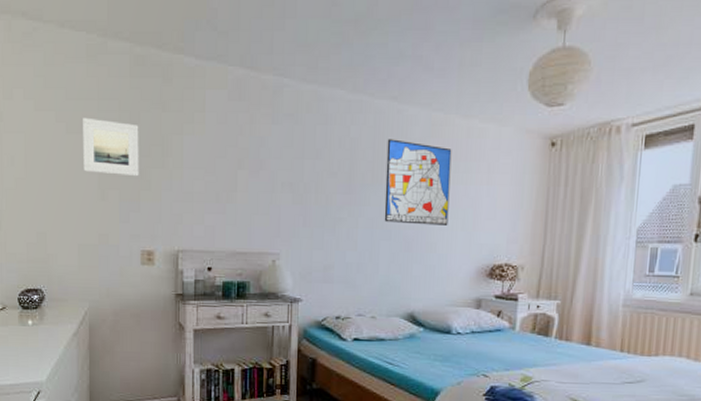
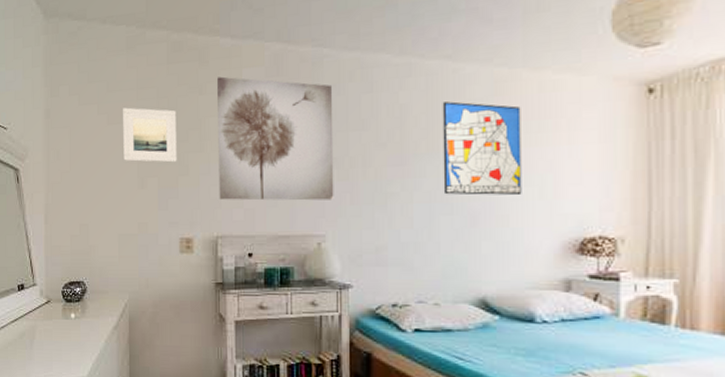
wall art: none [180,95,291,222] -> present [216,76,334,201]

